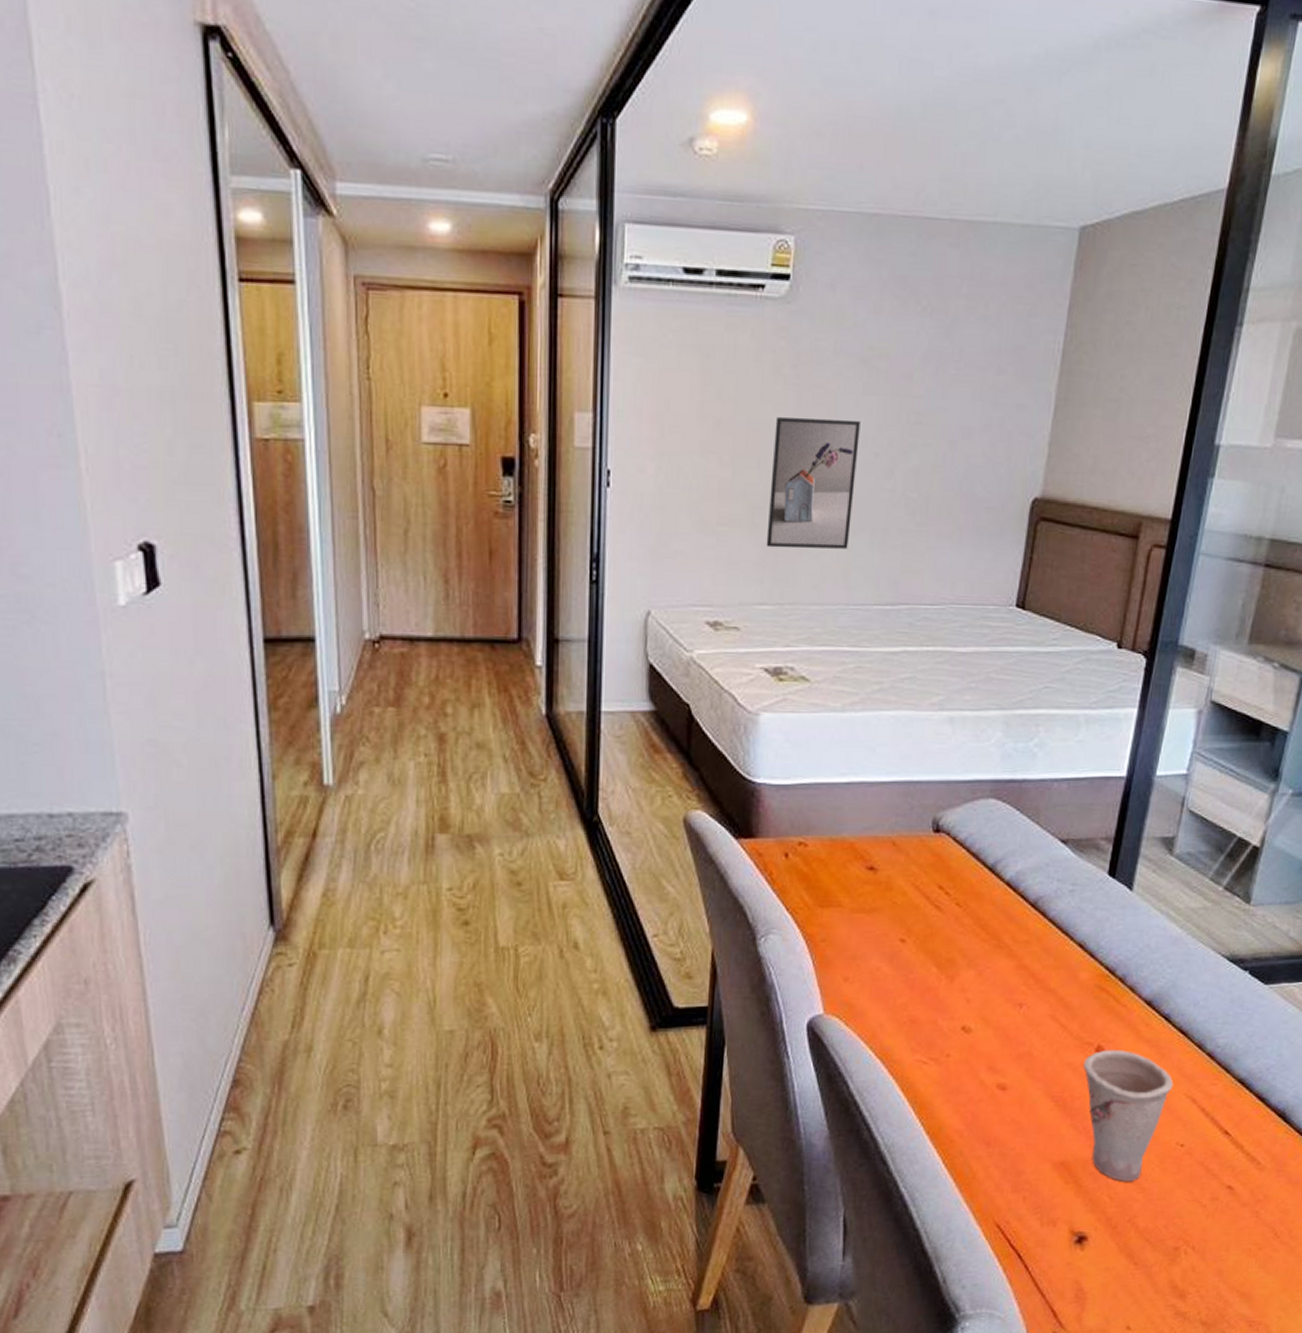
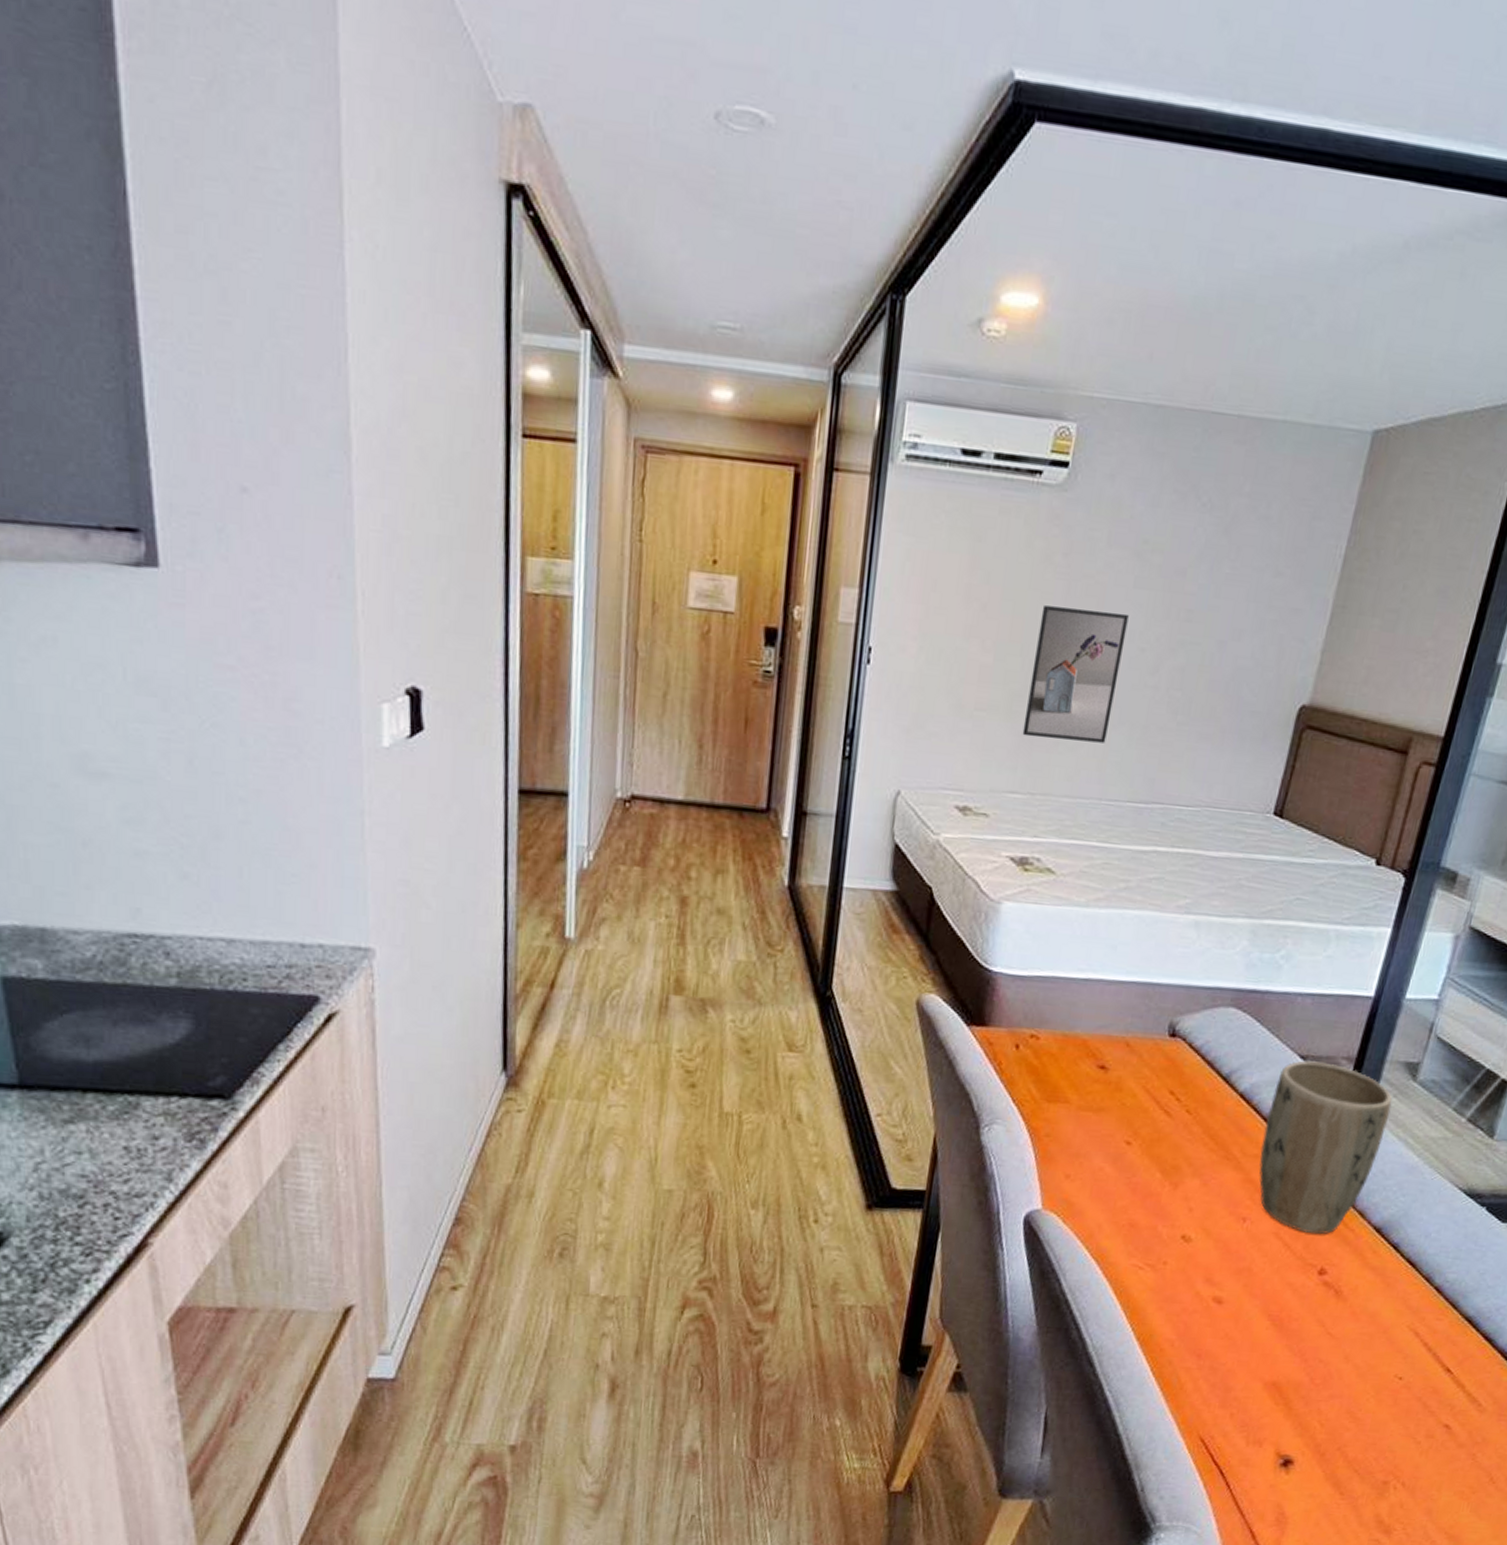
plant pot: none [1030,844,1152,1013] -> present [1259,1060,1393,1235]
cup: present [1083,1049,1173,1183] -> none [1303,1273,1397,1411]

